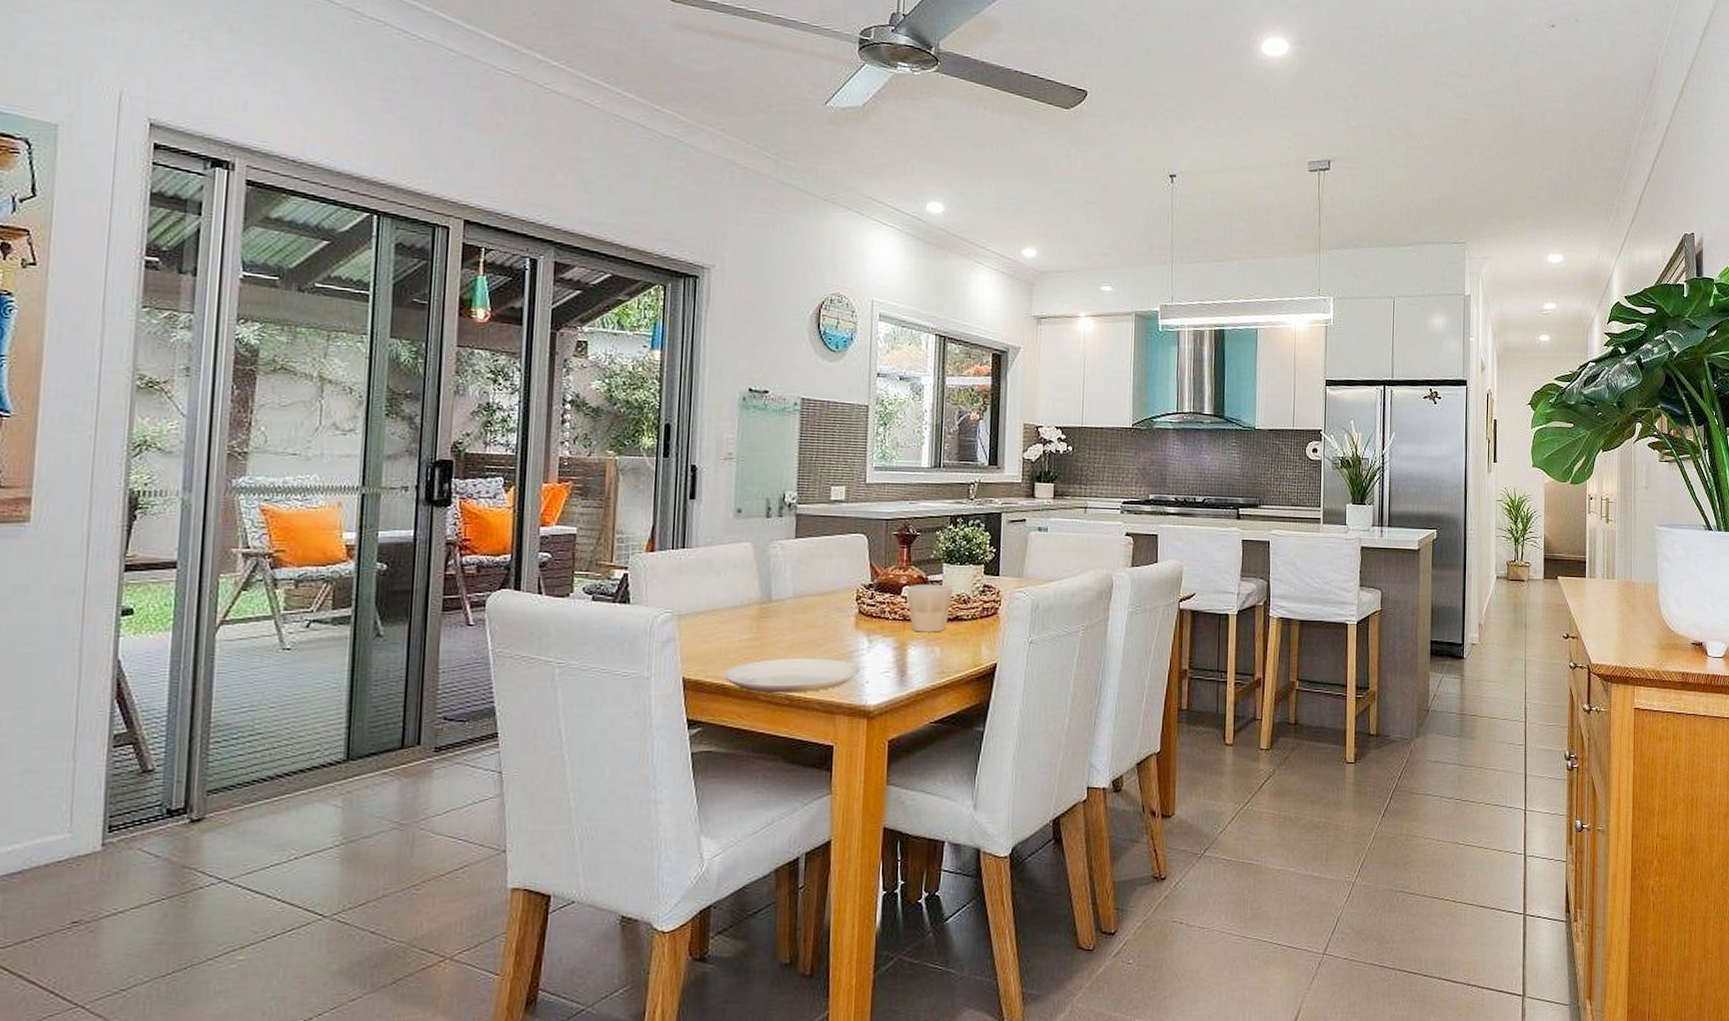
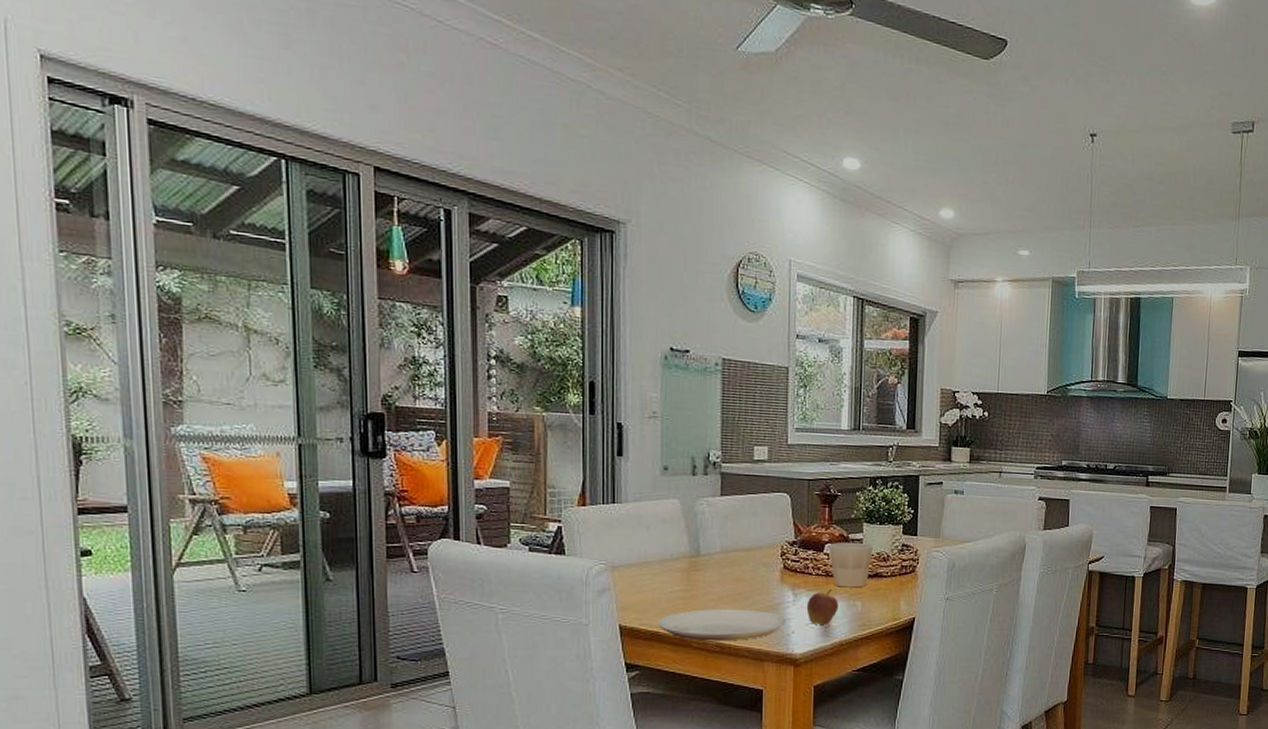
fruit: none [882,634,916,673] -> present [806,588,839,625]

